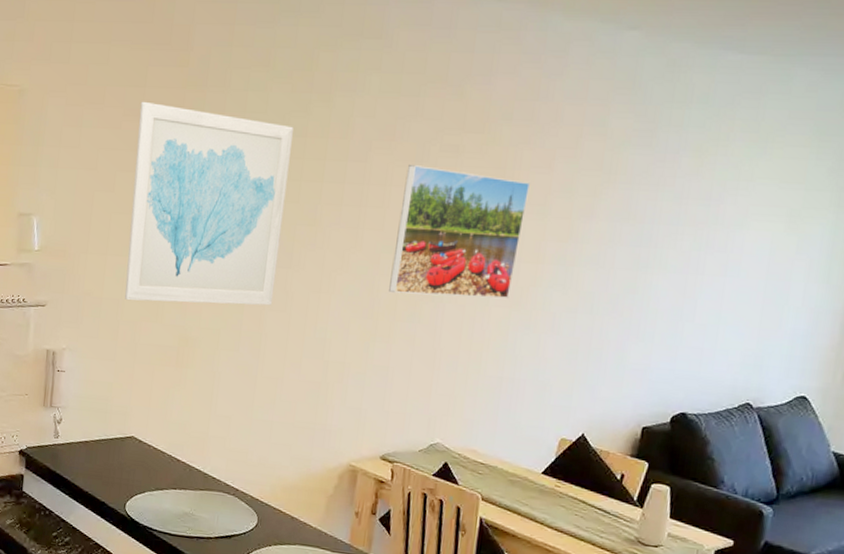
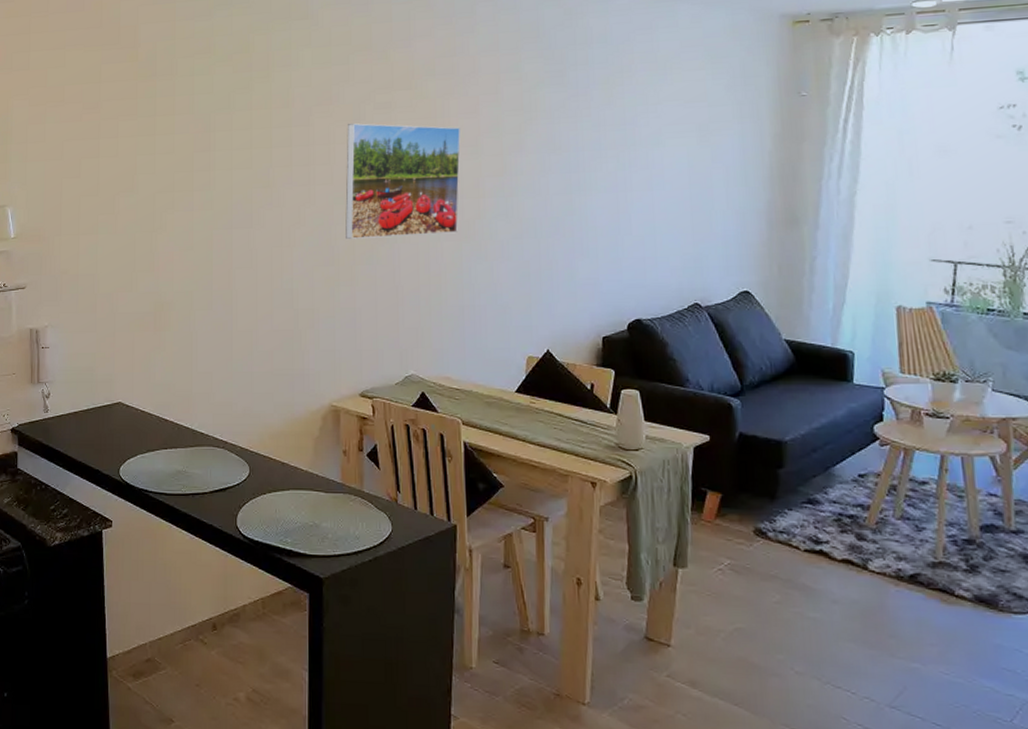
wall art: present [124,101,293,306] -> none [97,95,239,275]

